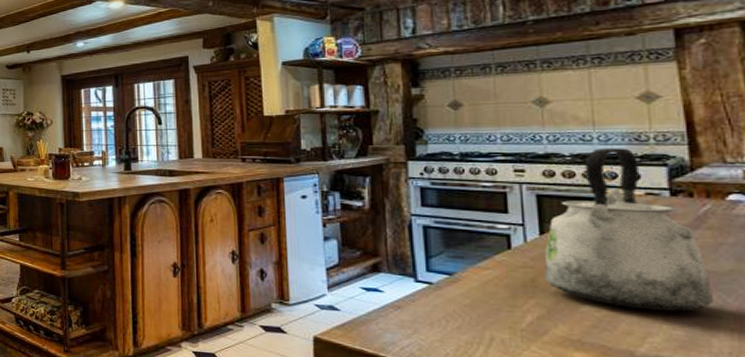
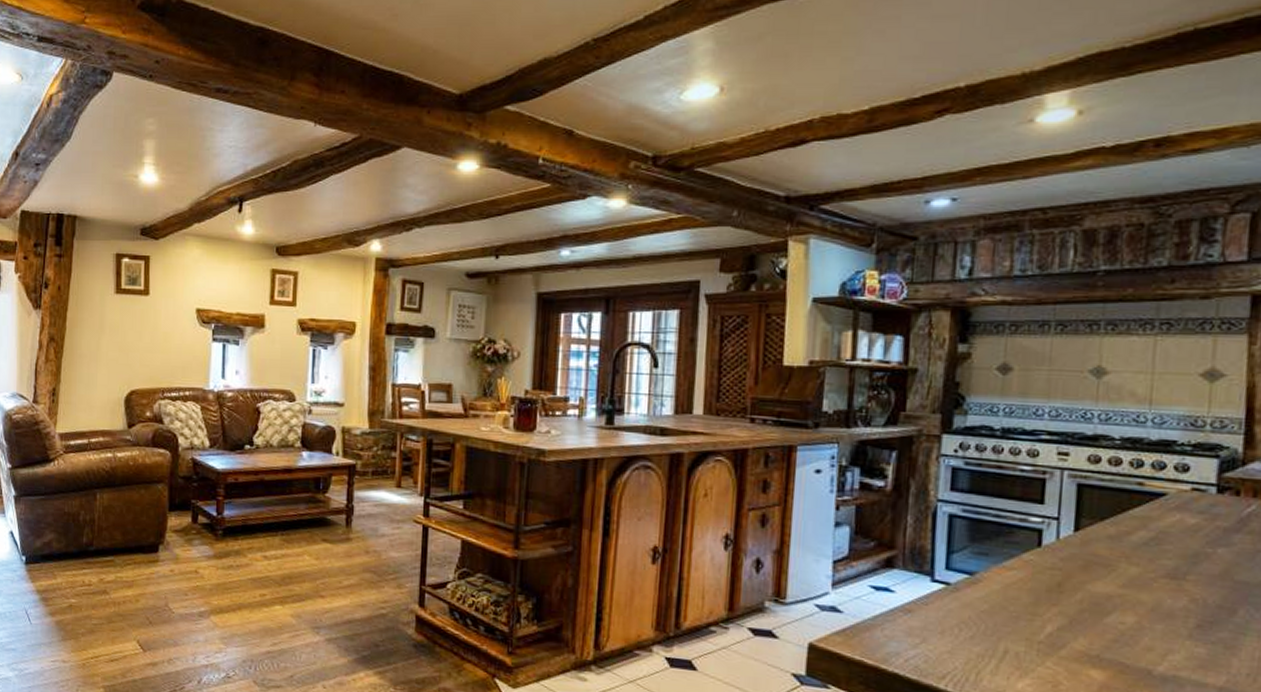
kettle: present [544,148,715,312] -> none [1072,432,1243,626]

